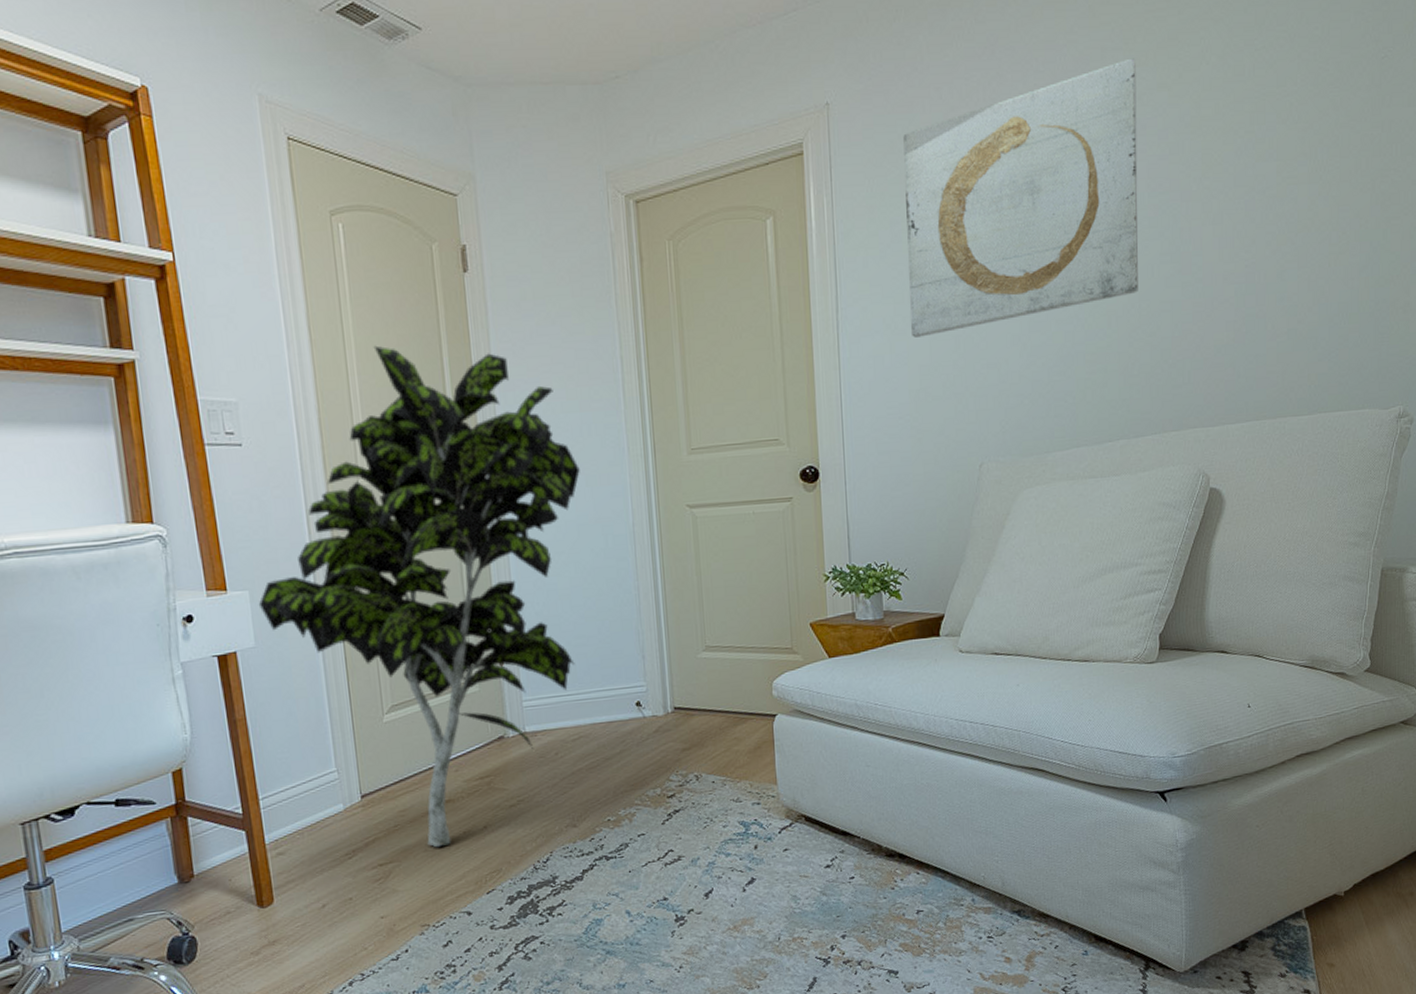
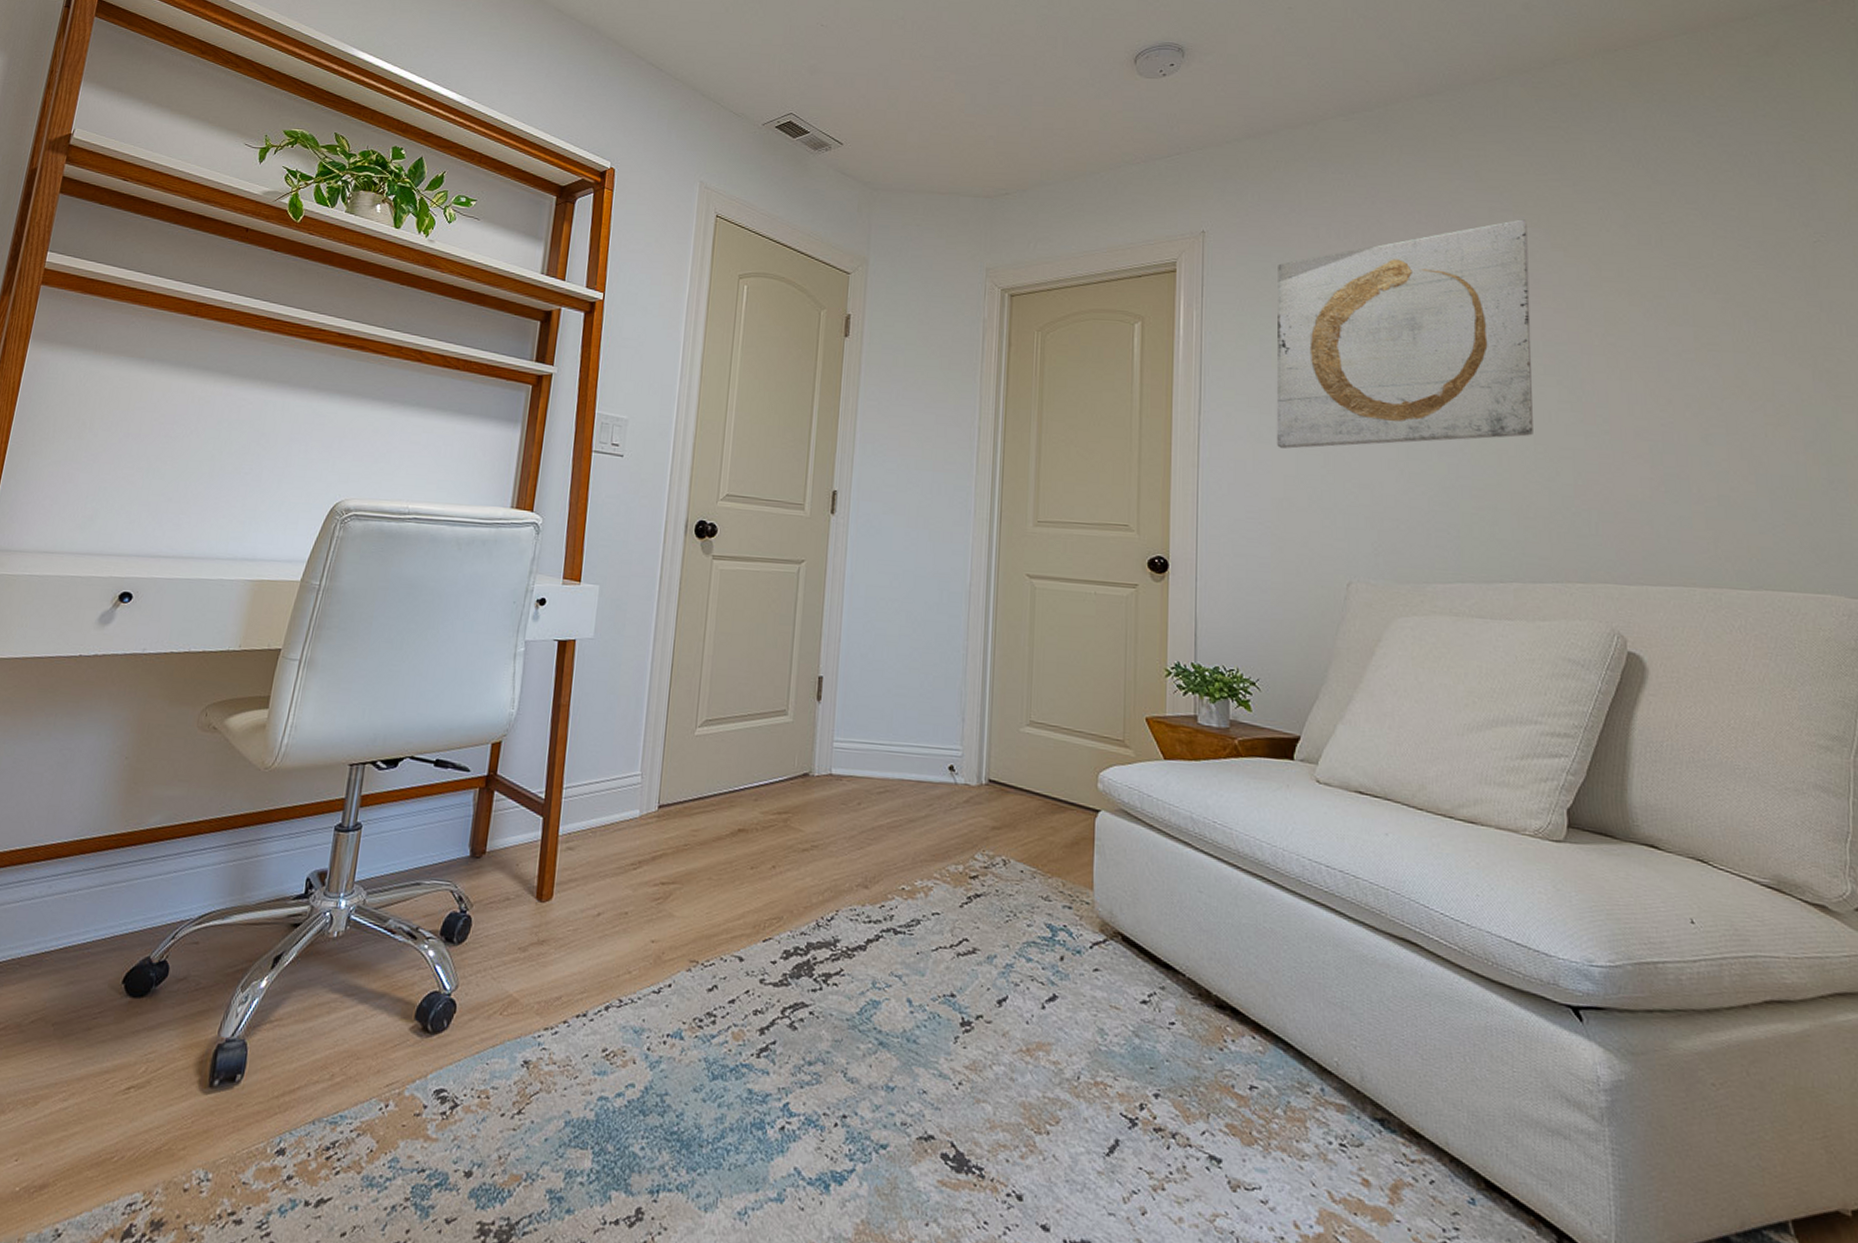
indoor plant: present [258,345,580,848] -> none [605,388,925,878]

